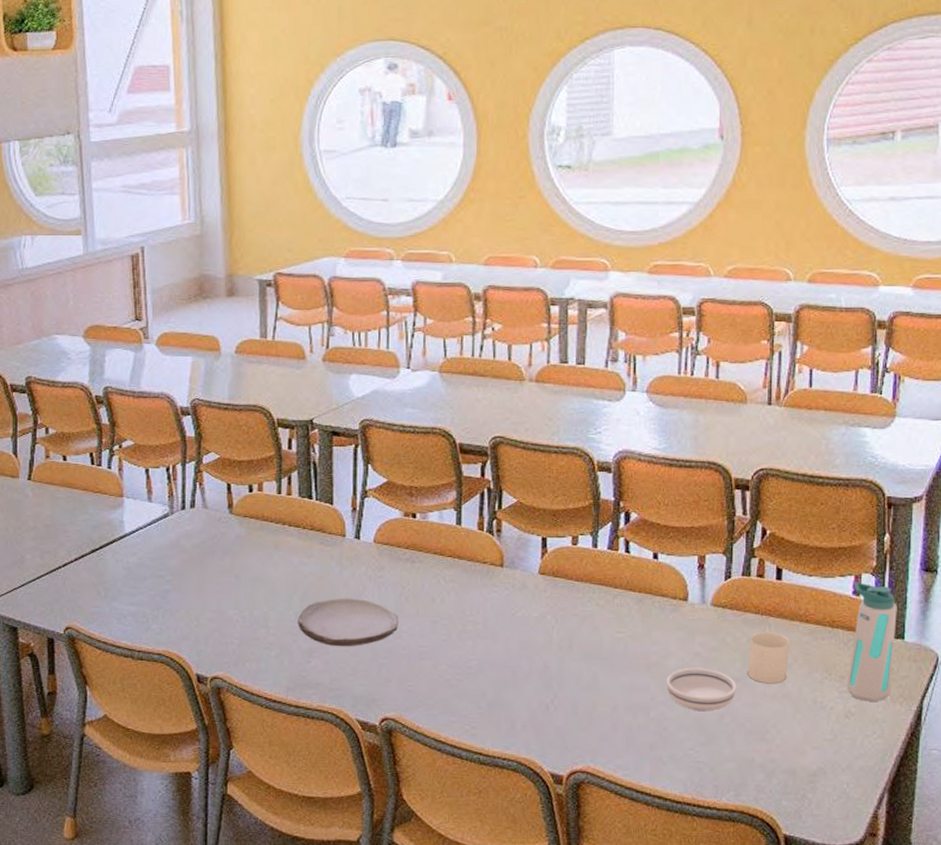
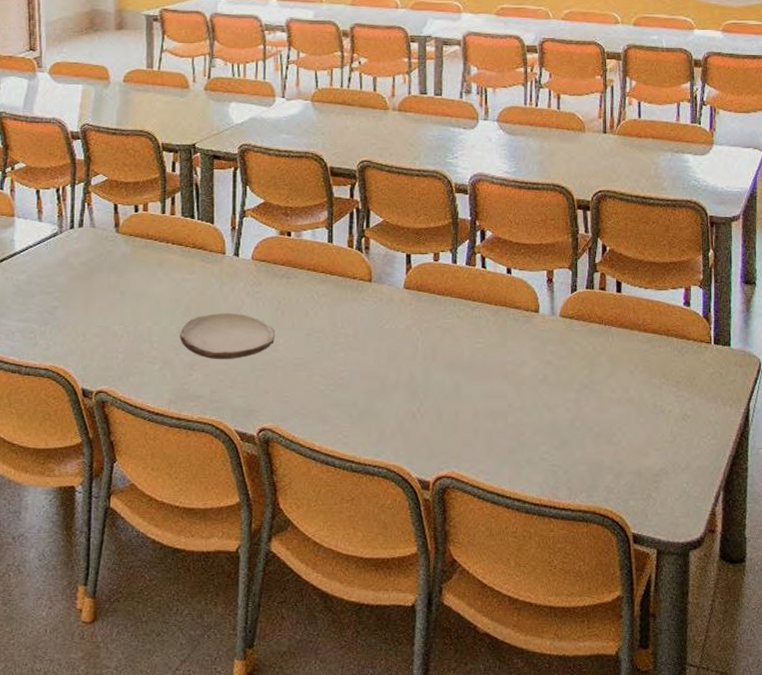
bowl: present [666,667,737,712] -> none [522,375,585,417]
cup: present [747,631,790,684] -> none [594,340,631,390]
water bottle: present [846,582,897,703] -> none [682,294,723,406]

